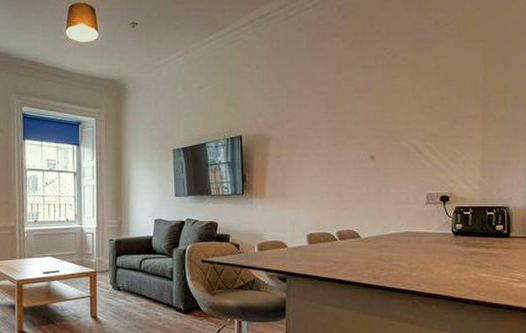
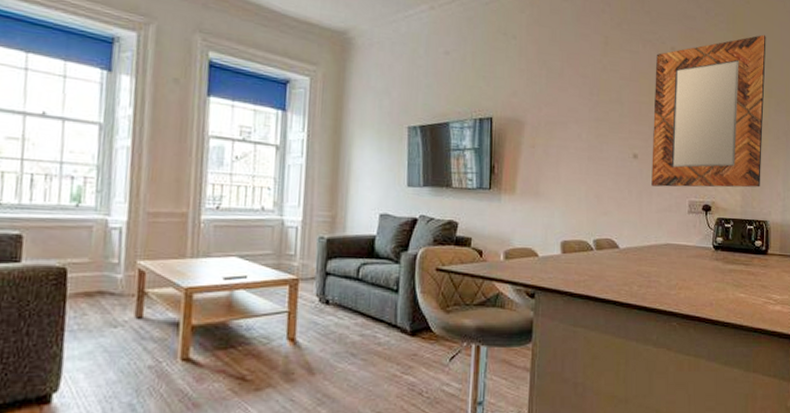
home mirror: none [388,36,500,182] -> present [651,34,766,188]

